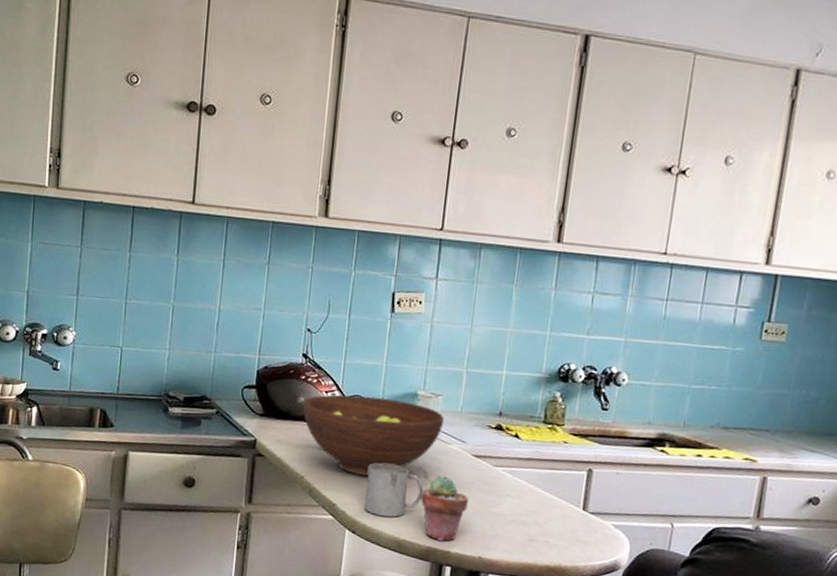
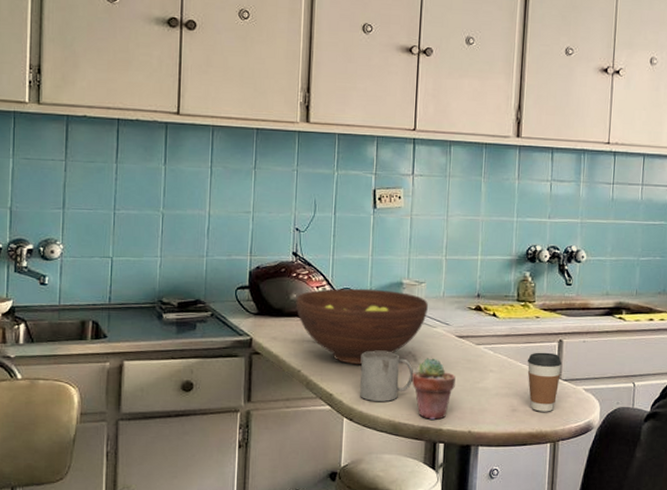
coffee cup: none [549,480,589,546] -> present [527,352,562,412]

